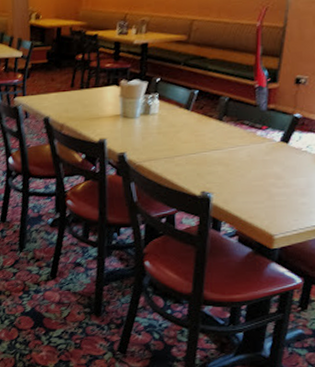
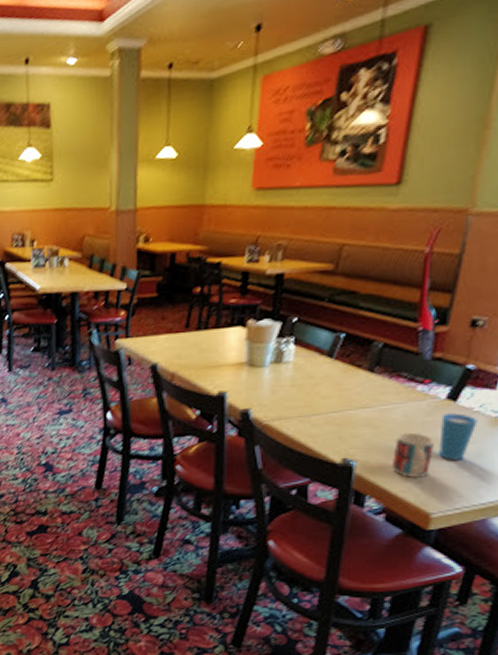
mug: none [240,169,274,206] -> present [391,432,436,478]
cup: none [277,152,306,192] -> present [439,413,478,461]

